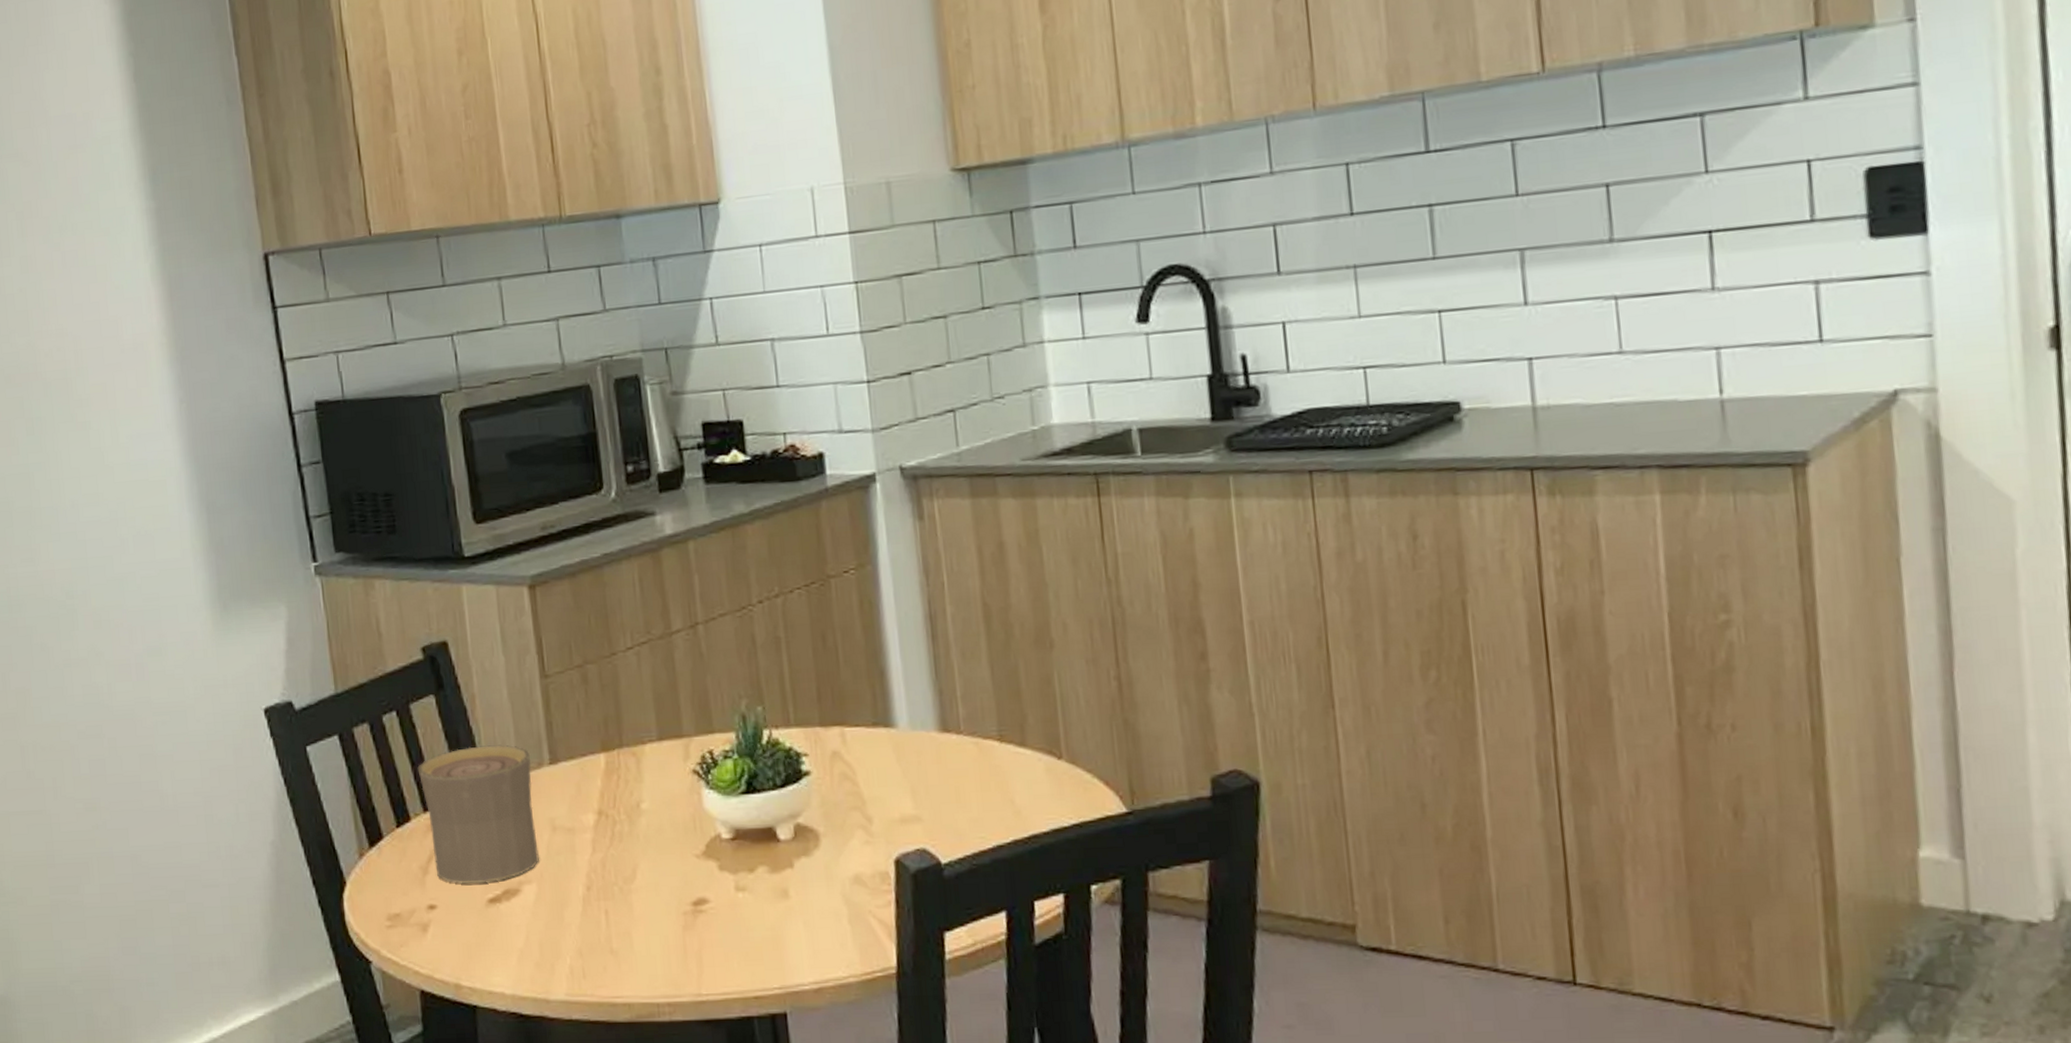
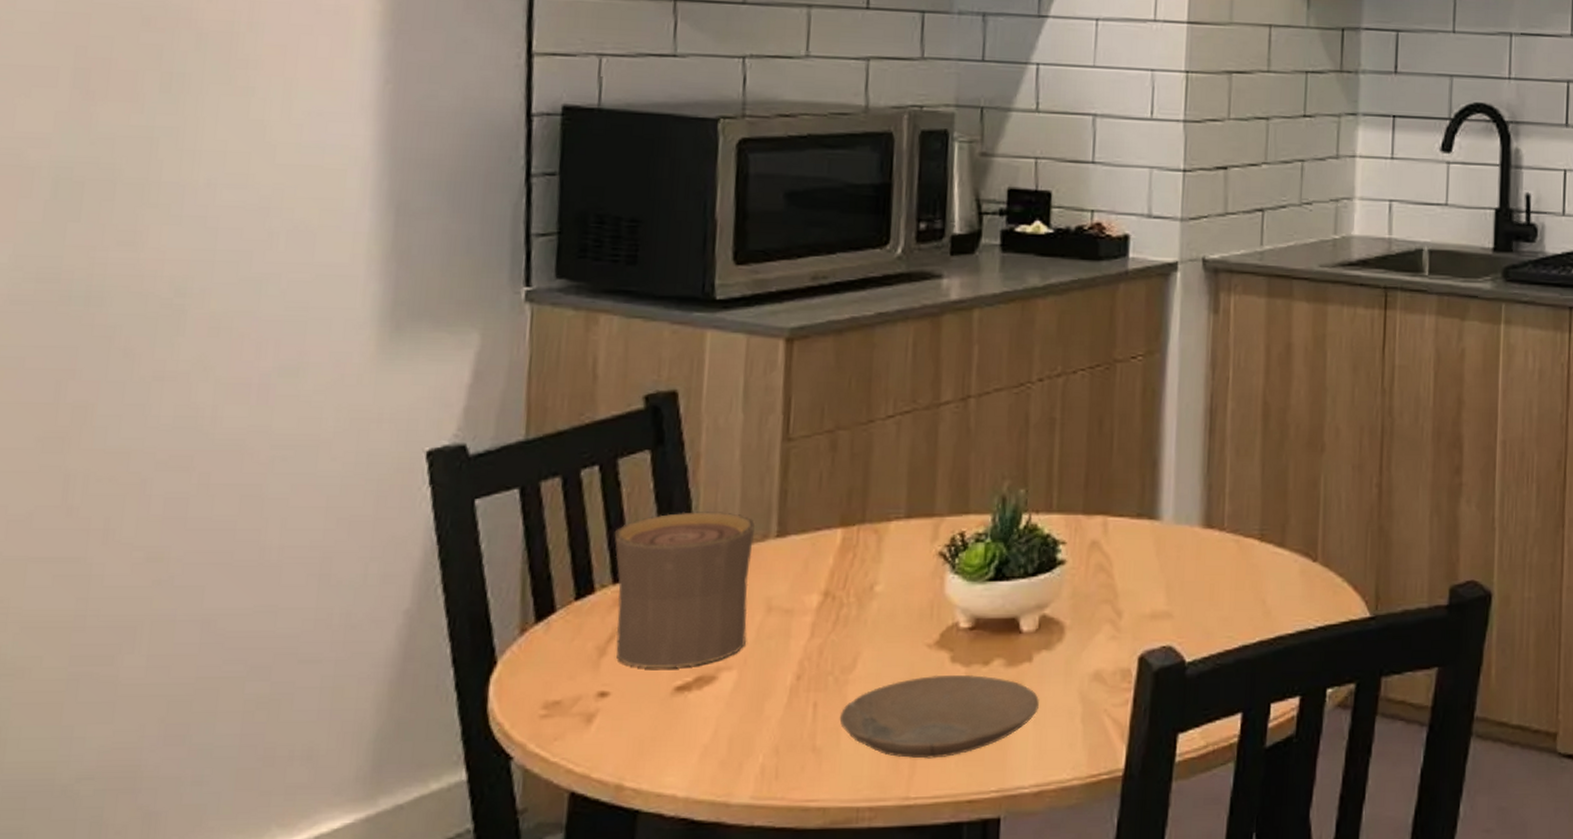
plate: none [629,882,806,959] -> present [839,675,1039,759]

